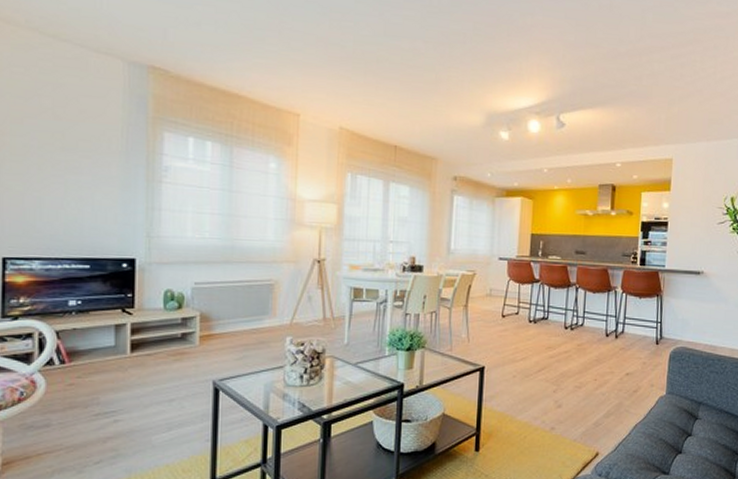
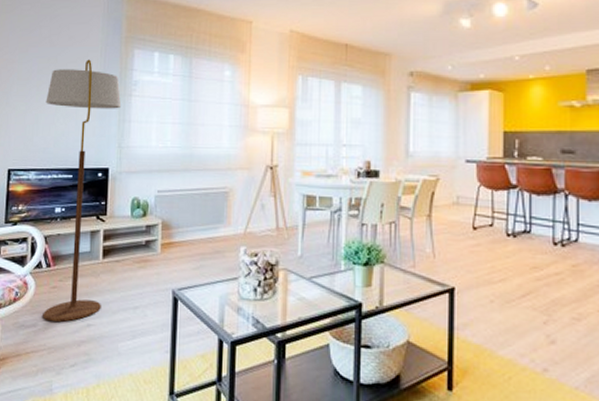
floor lamp: none [51,138,150,421] -> present [43,59,122,323]

